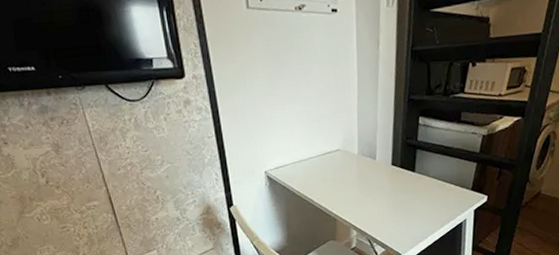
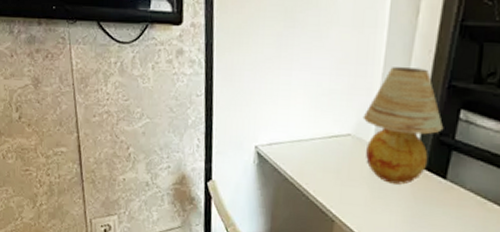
table lamp: none [347,89,409,183] -> present [363,67,444,185]

